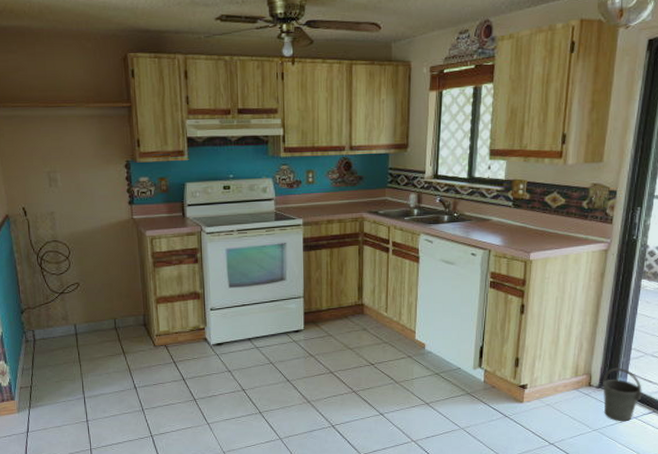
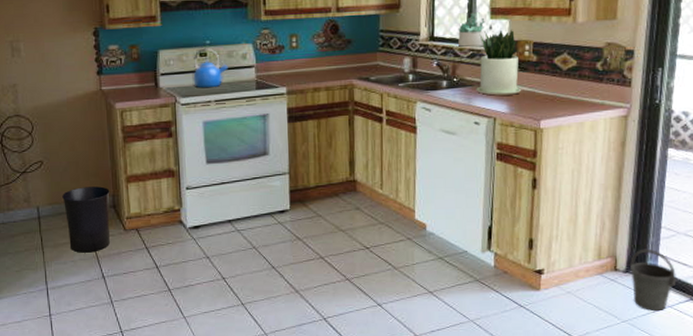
waste bin: none [97,307,141,366] -> present [62,186,110,253]
kettle: none [217,181,250,219] -> present [193,48,228,88]
succulent plant: none [460,153,485,185] -> present [458,13,486,47]
planter: none [474,170,515,230] -> present [476,30,522,96]

